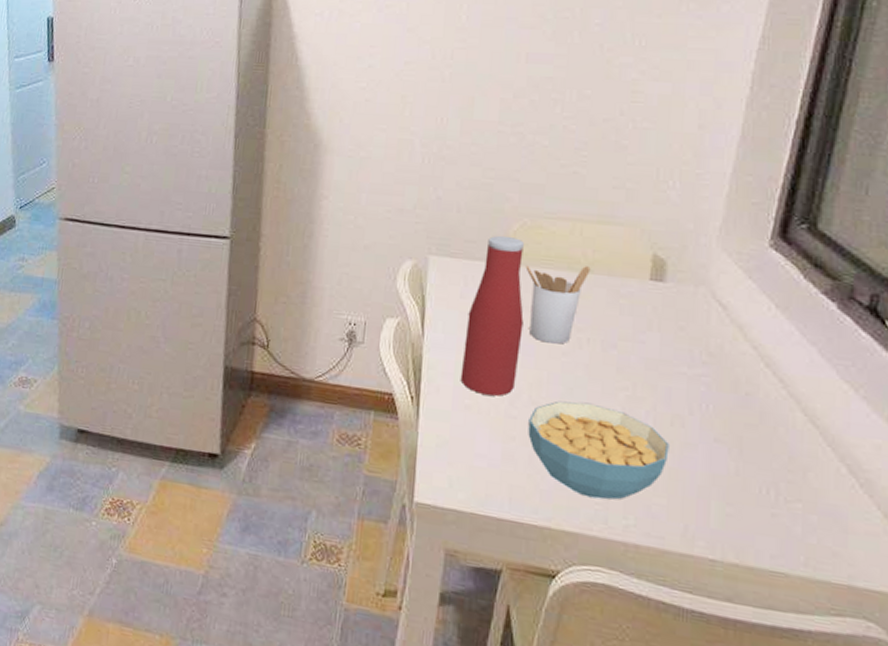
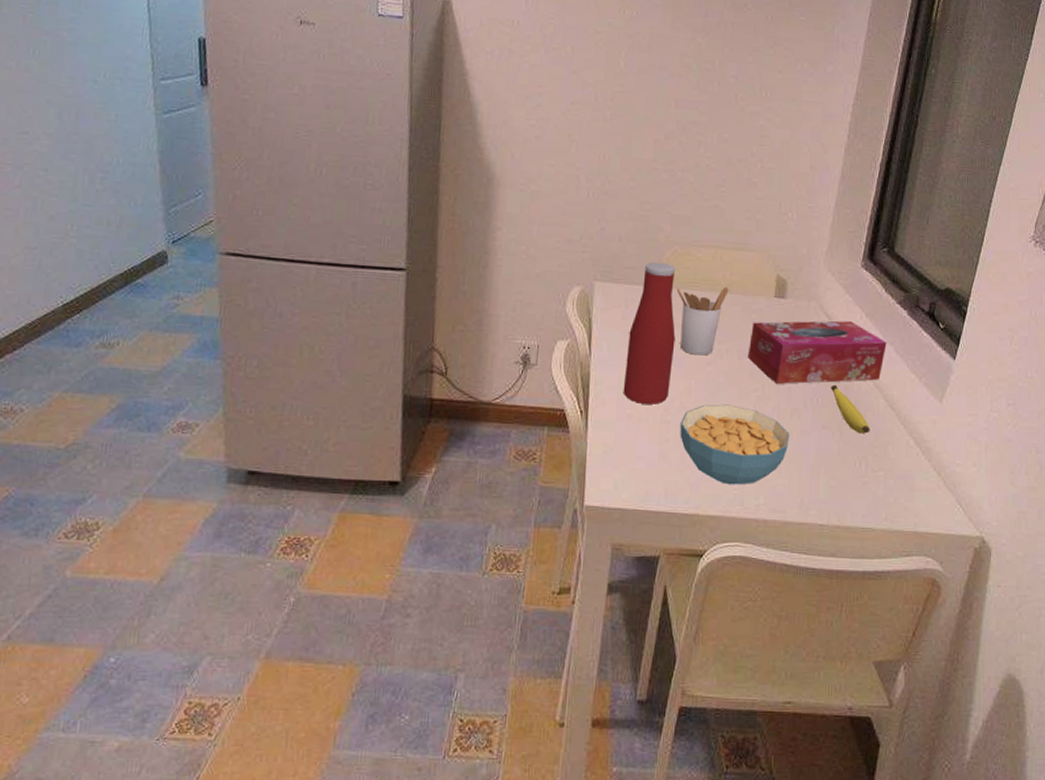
tissue box: none [614,308,806,389] -> present [747,320,887,384]
banana: none [726,389,783,454] -> present [831,384,870,434]

